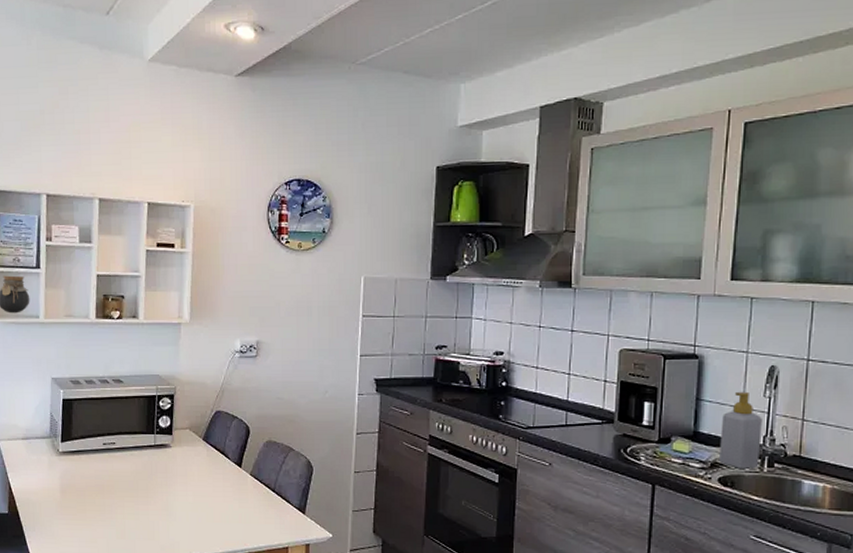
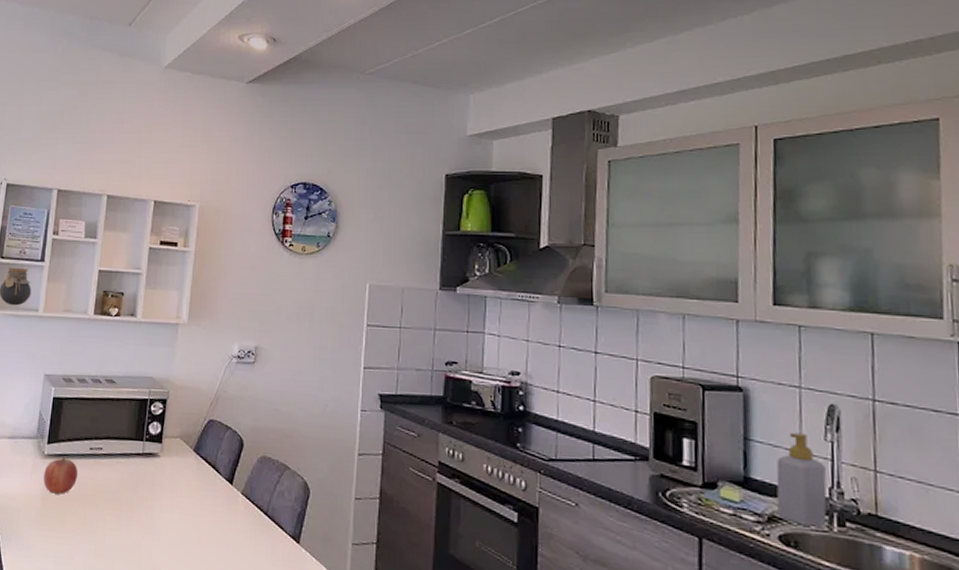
fruit: none [61,453,94,487] -> present [43,457,78,494]

